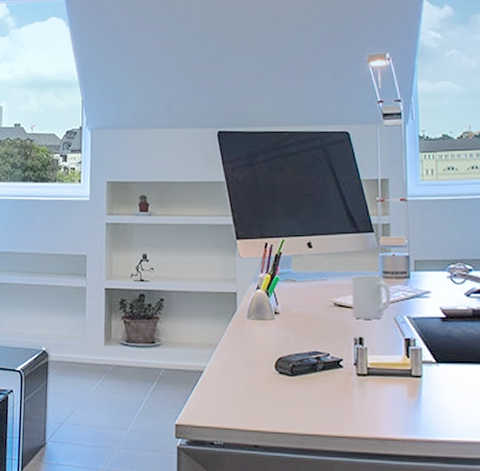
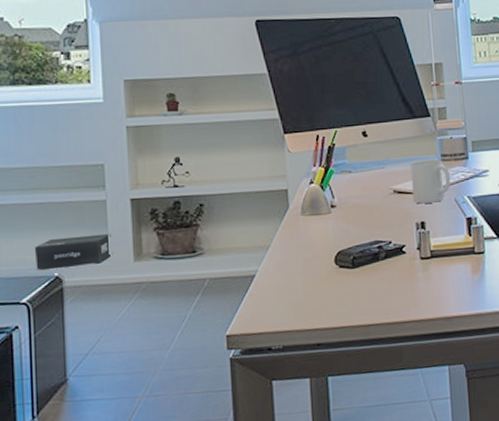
box: none [29,317,88,344] -> present [34,233,113,270]

